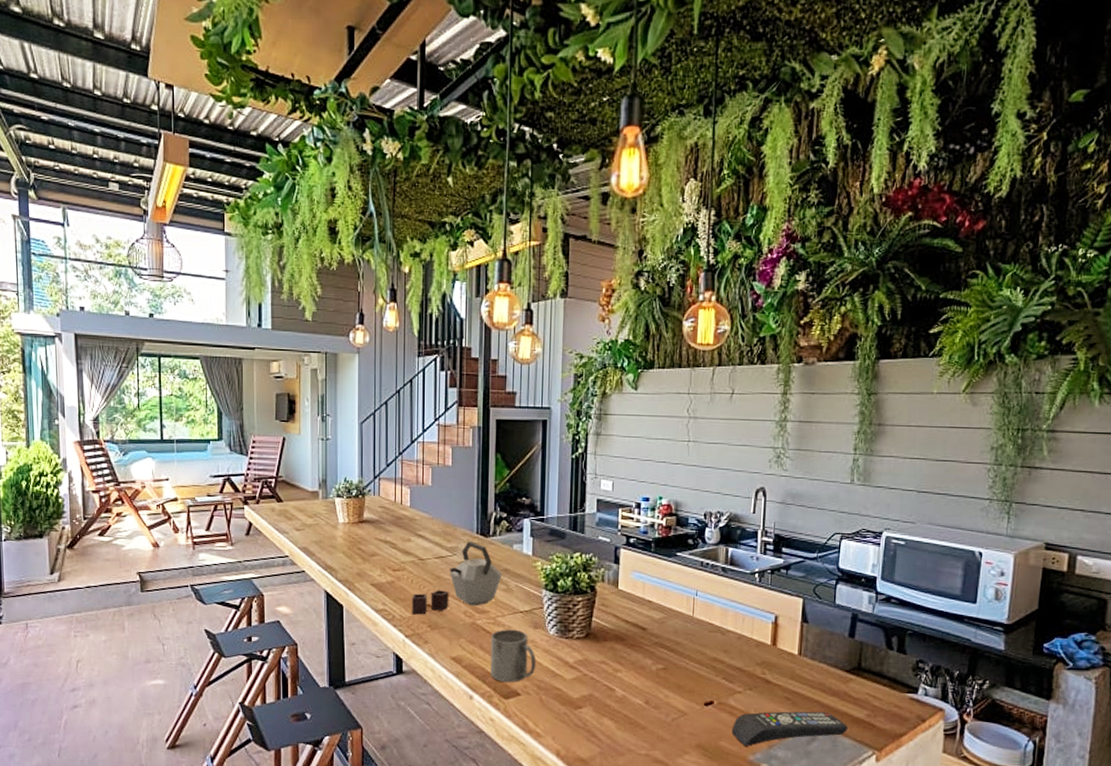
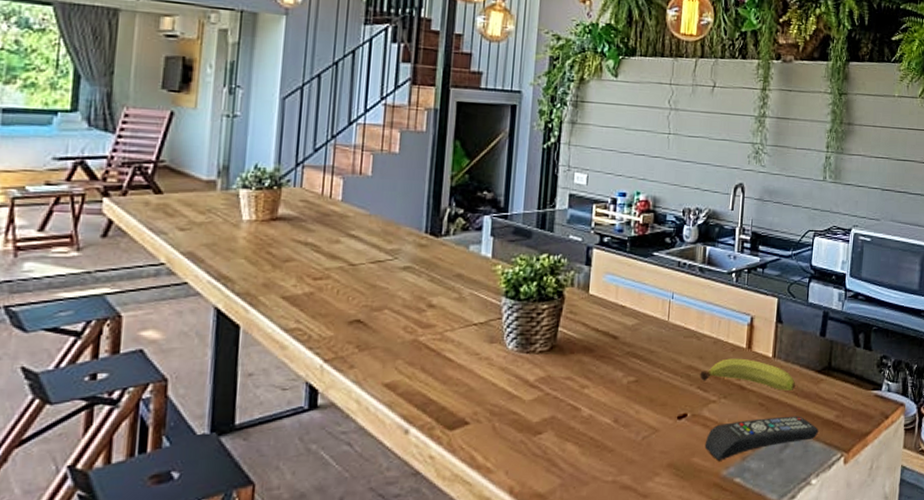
kettle: present [412,541,503,615] -> none [335,242,455,333]
mug: present [490,629,536,683] -> none [433,345,491,411]
fruit: none [725,653,823,687] -> present [700,358,796,391]

